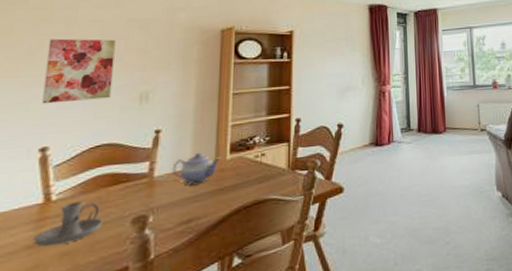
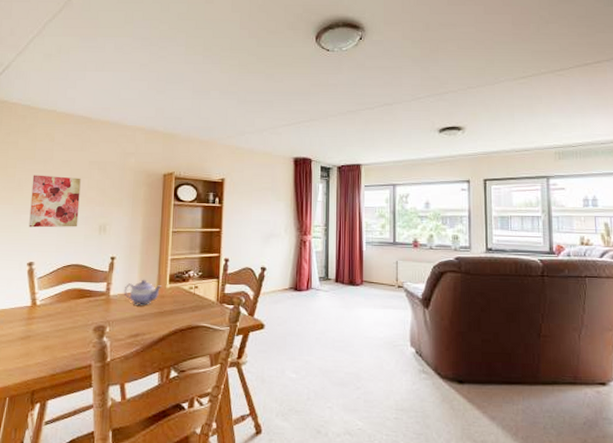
candle holder: present [33,201,102,247] -> none [25,308,72,340]

